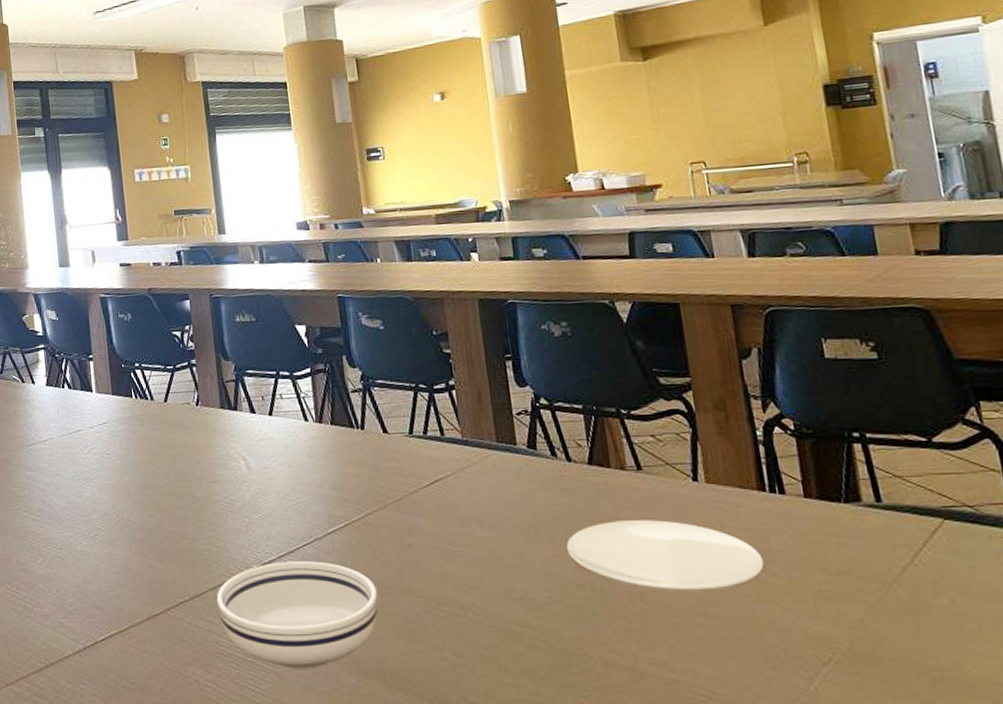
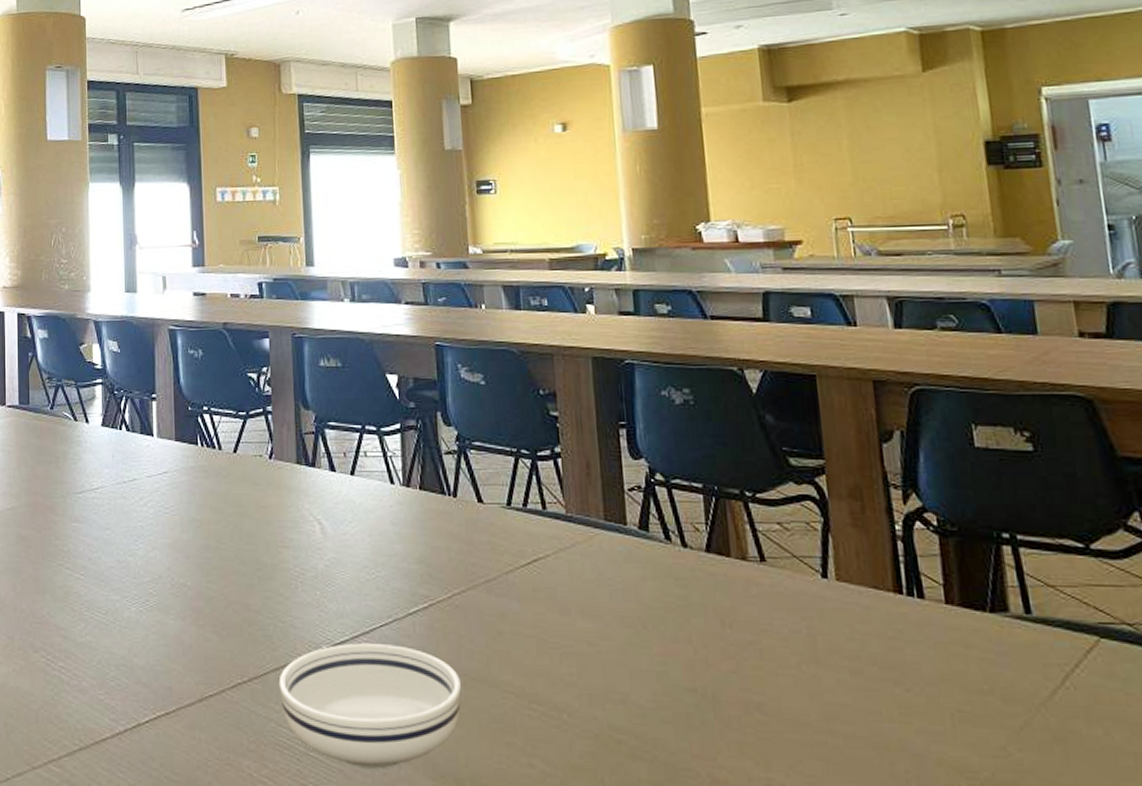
plate: present [566,520,764,593] -> none [676,618,897,706]

